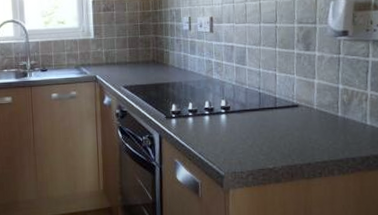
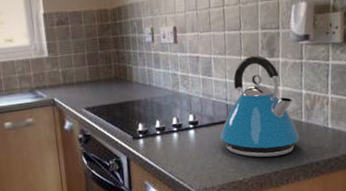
kettle: none [251,48,335,148] -> present [220,55,300,158]

